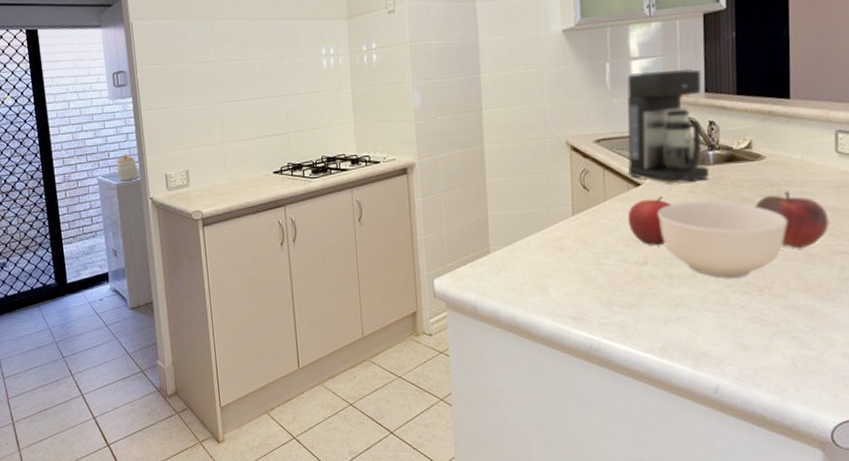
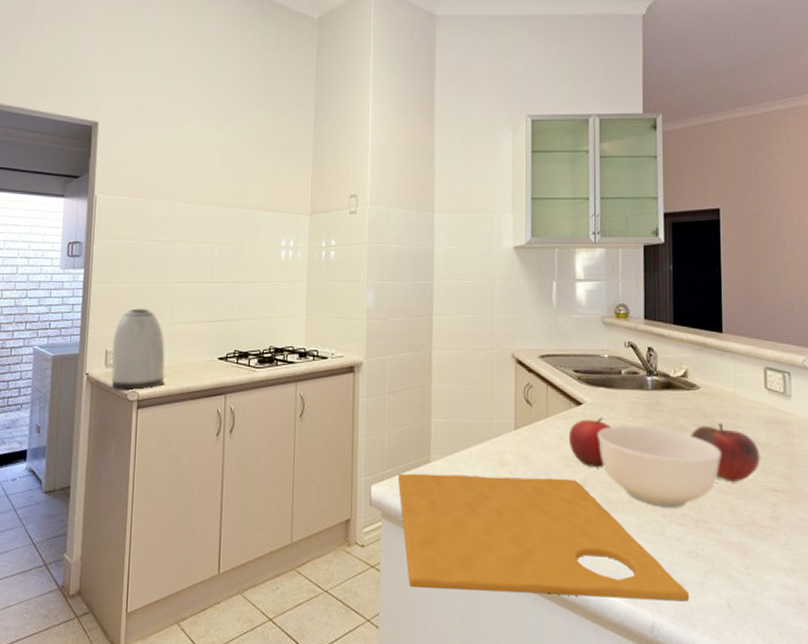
jar: present [115,155,139,182] -> none [55,326,78,354]
kettle: none [170,130,225,211] -> present [111,308,166,391]
cutting board: none [460,258,753,369] -> present [398,473,689,602]
coffee maker: present [627,68,710,184] -> none [571,293,648,406]

